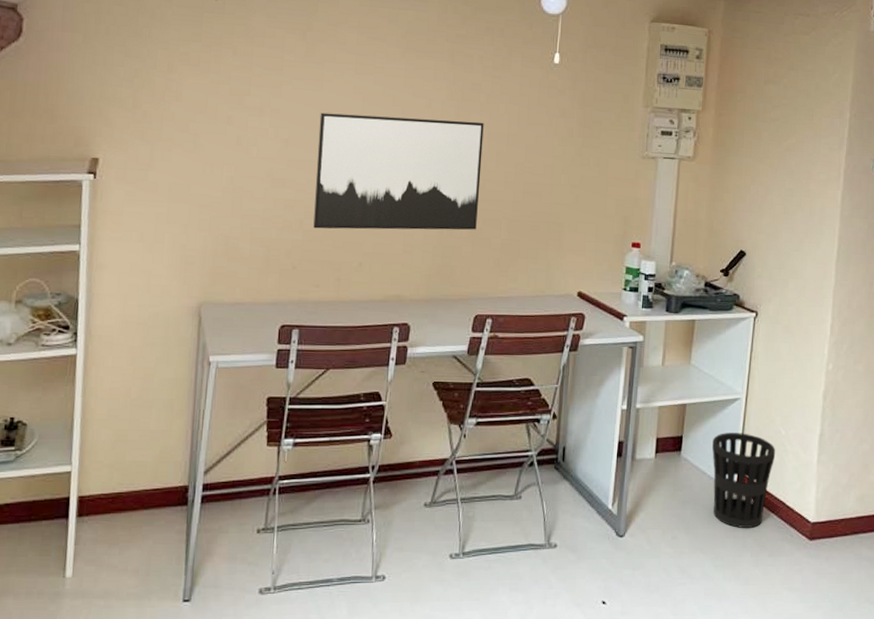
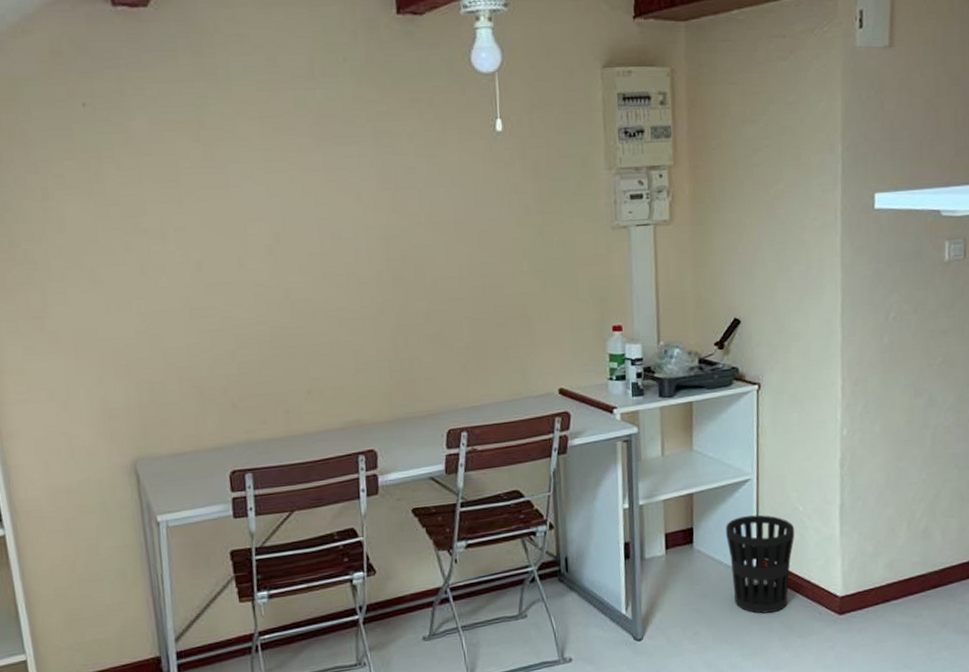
wall art: present [313,112,484,230] -> none [232,211,435,359]

